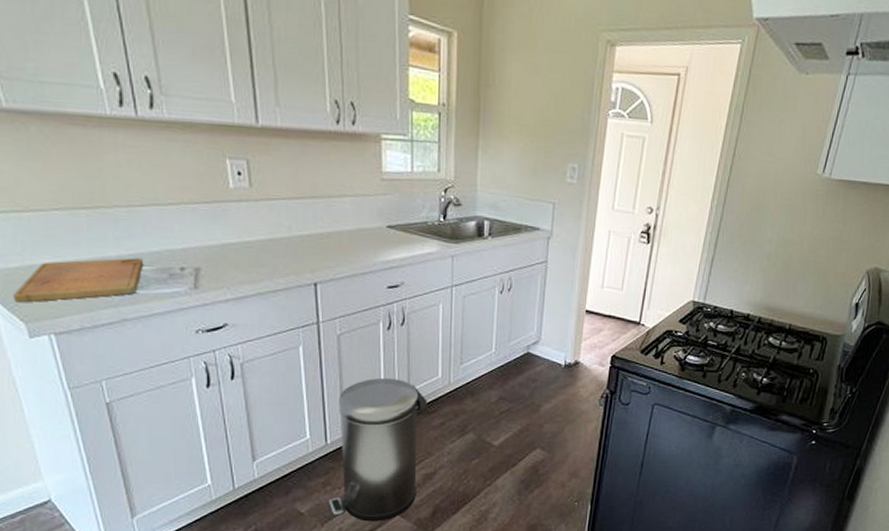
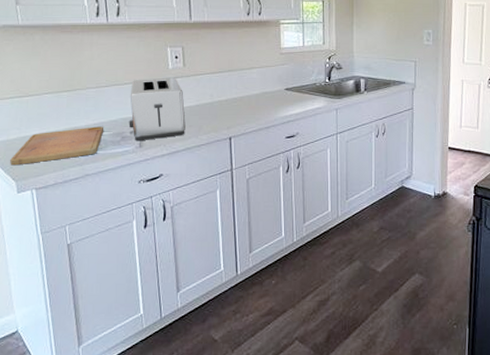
toaster: none [176,199,256,281] -> present [128,77,186,141]
pedal bin: present [328,377,428,522] -> none [237,213,320,347]

